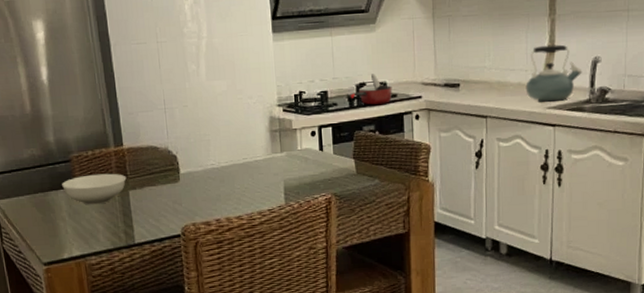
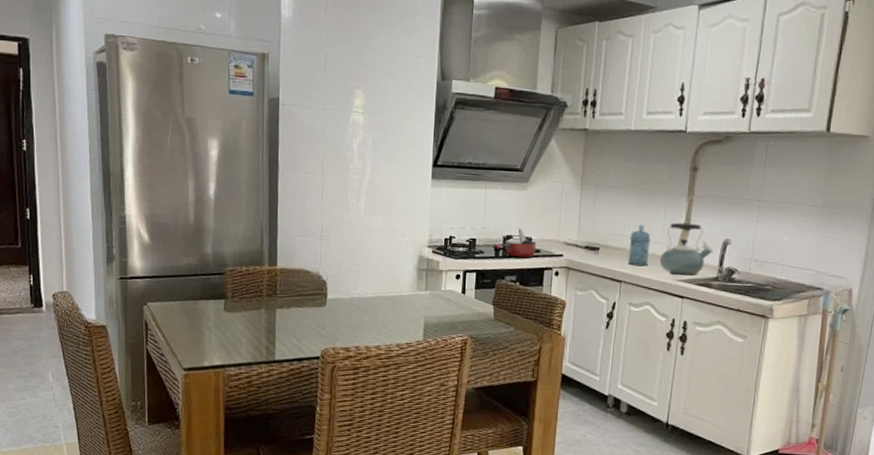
bowl: present [62,173,127,205] -> none [213,289,276,319]
canister: none [491,53,514,99] -> present [627,225,651,267]

